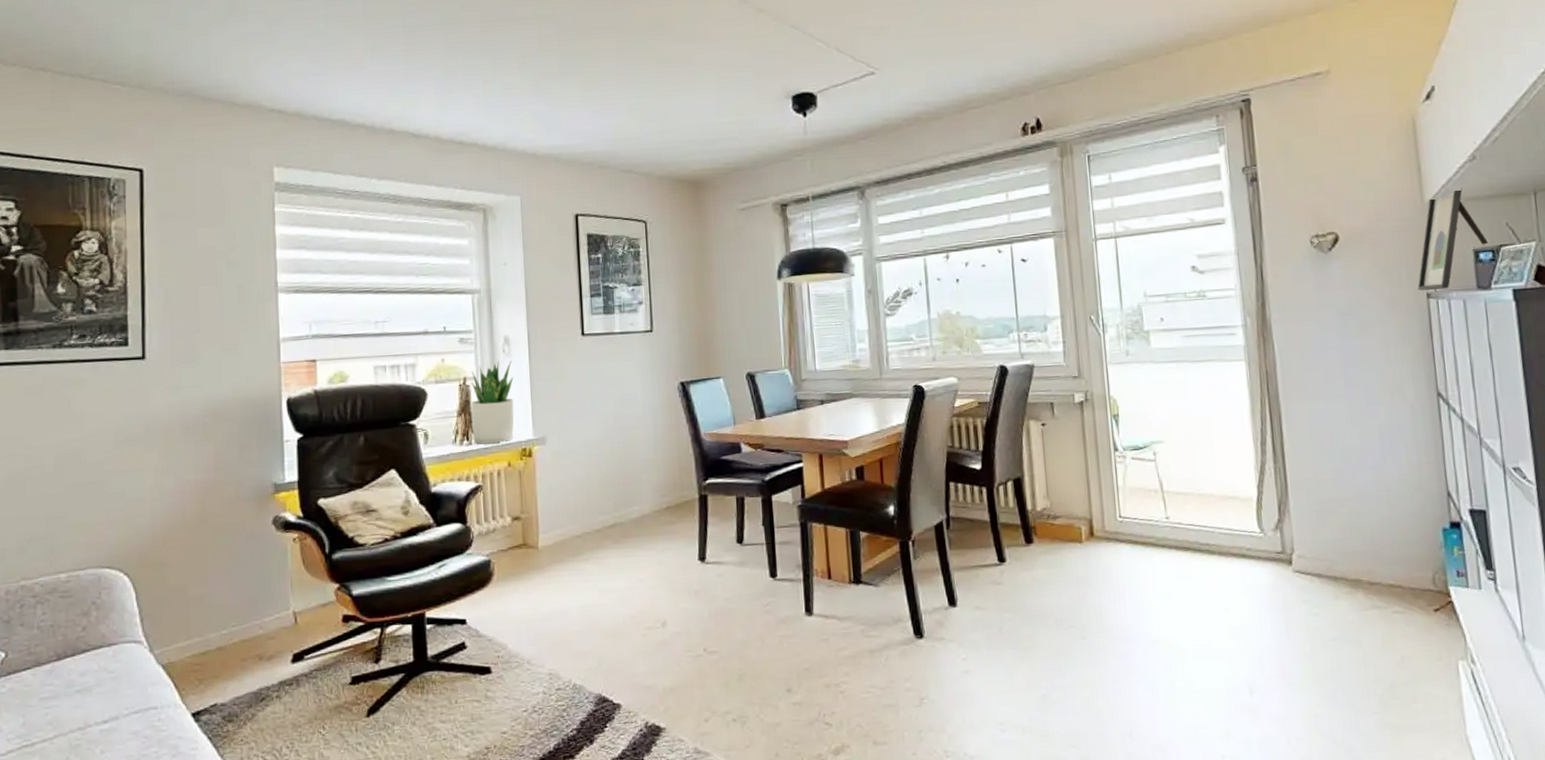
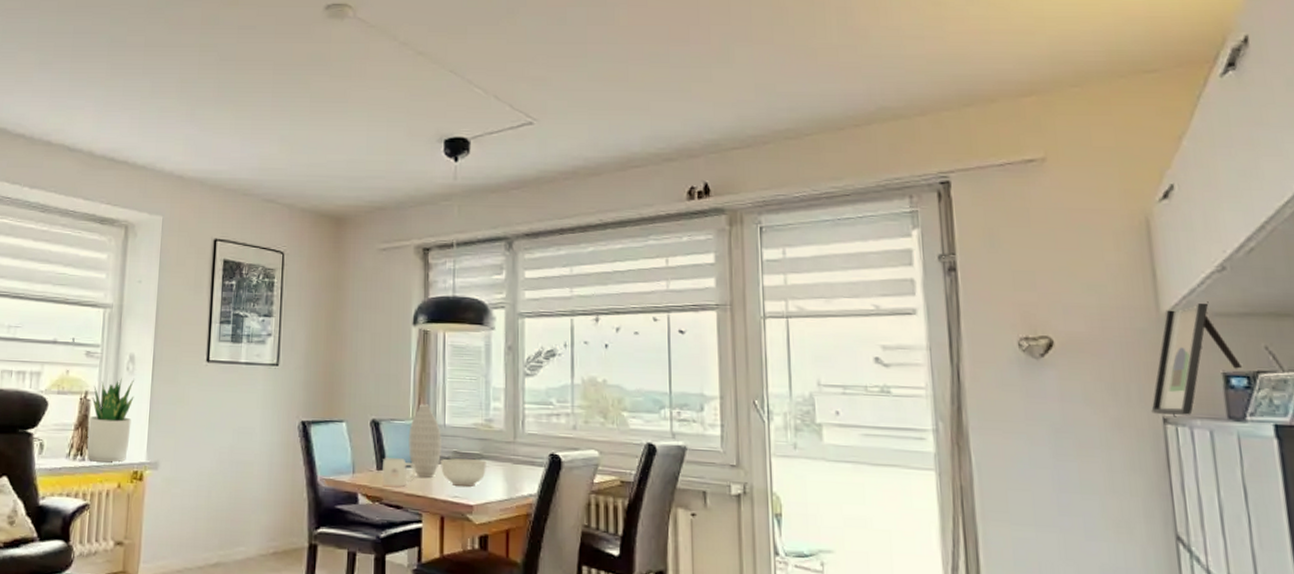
mug: none [760,406,793,434] -> present [381,458,416,488]
vase: none [782,353,815,421] -> present [408,404,441,478]
bowl: none [814,398,857,425] -> present [440,458,486,487]

